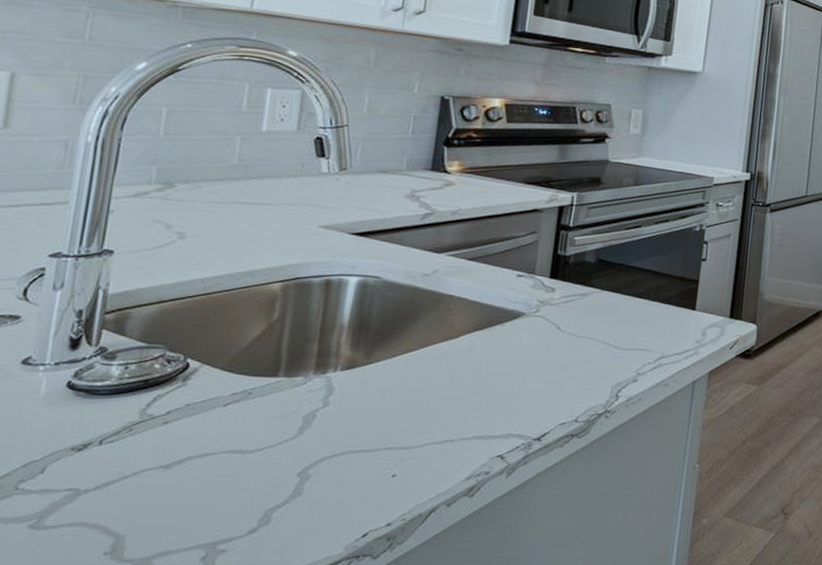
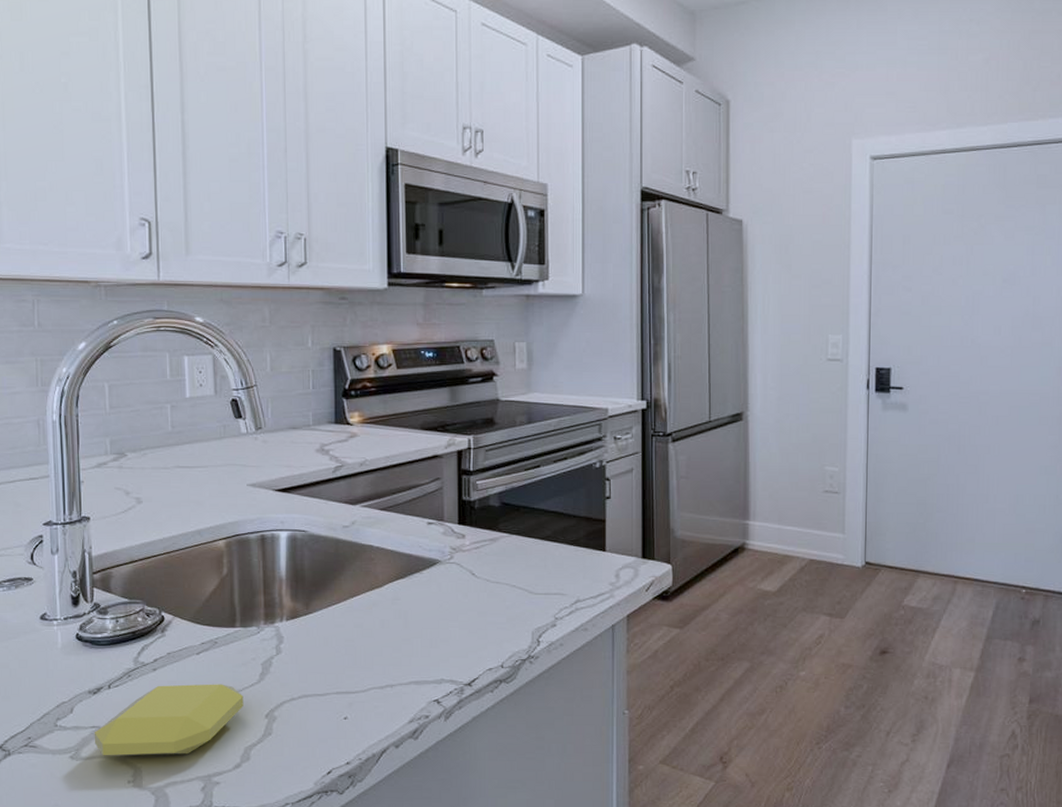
soap bar: none [66,439,274,524] -> present [94,684,244,757]

